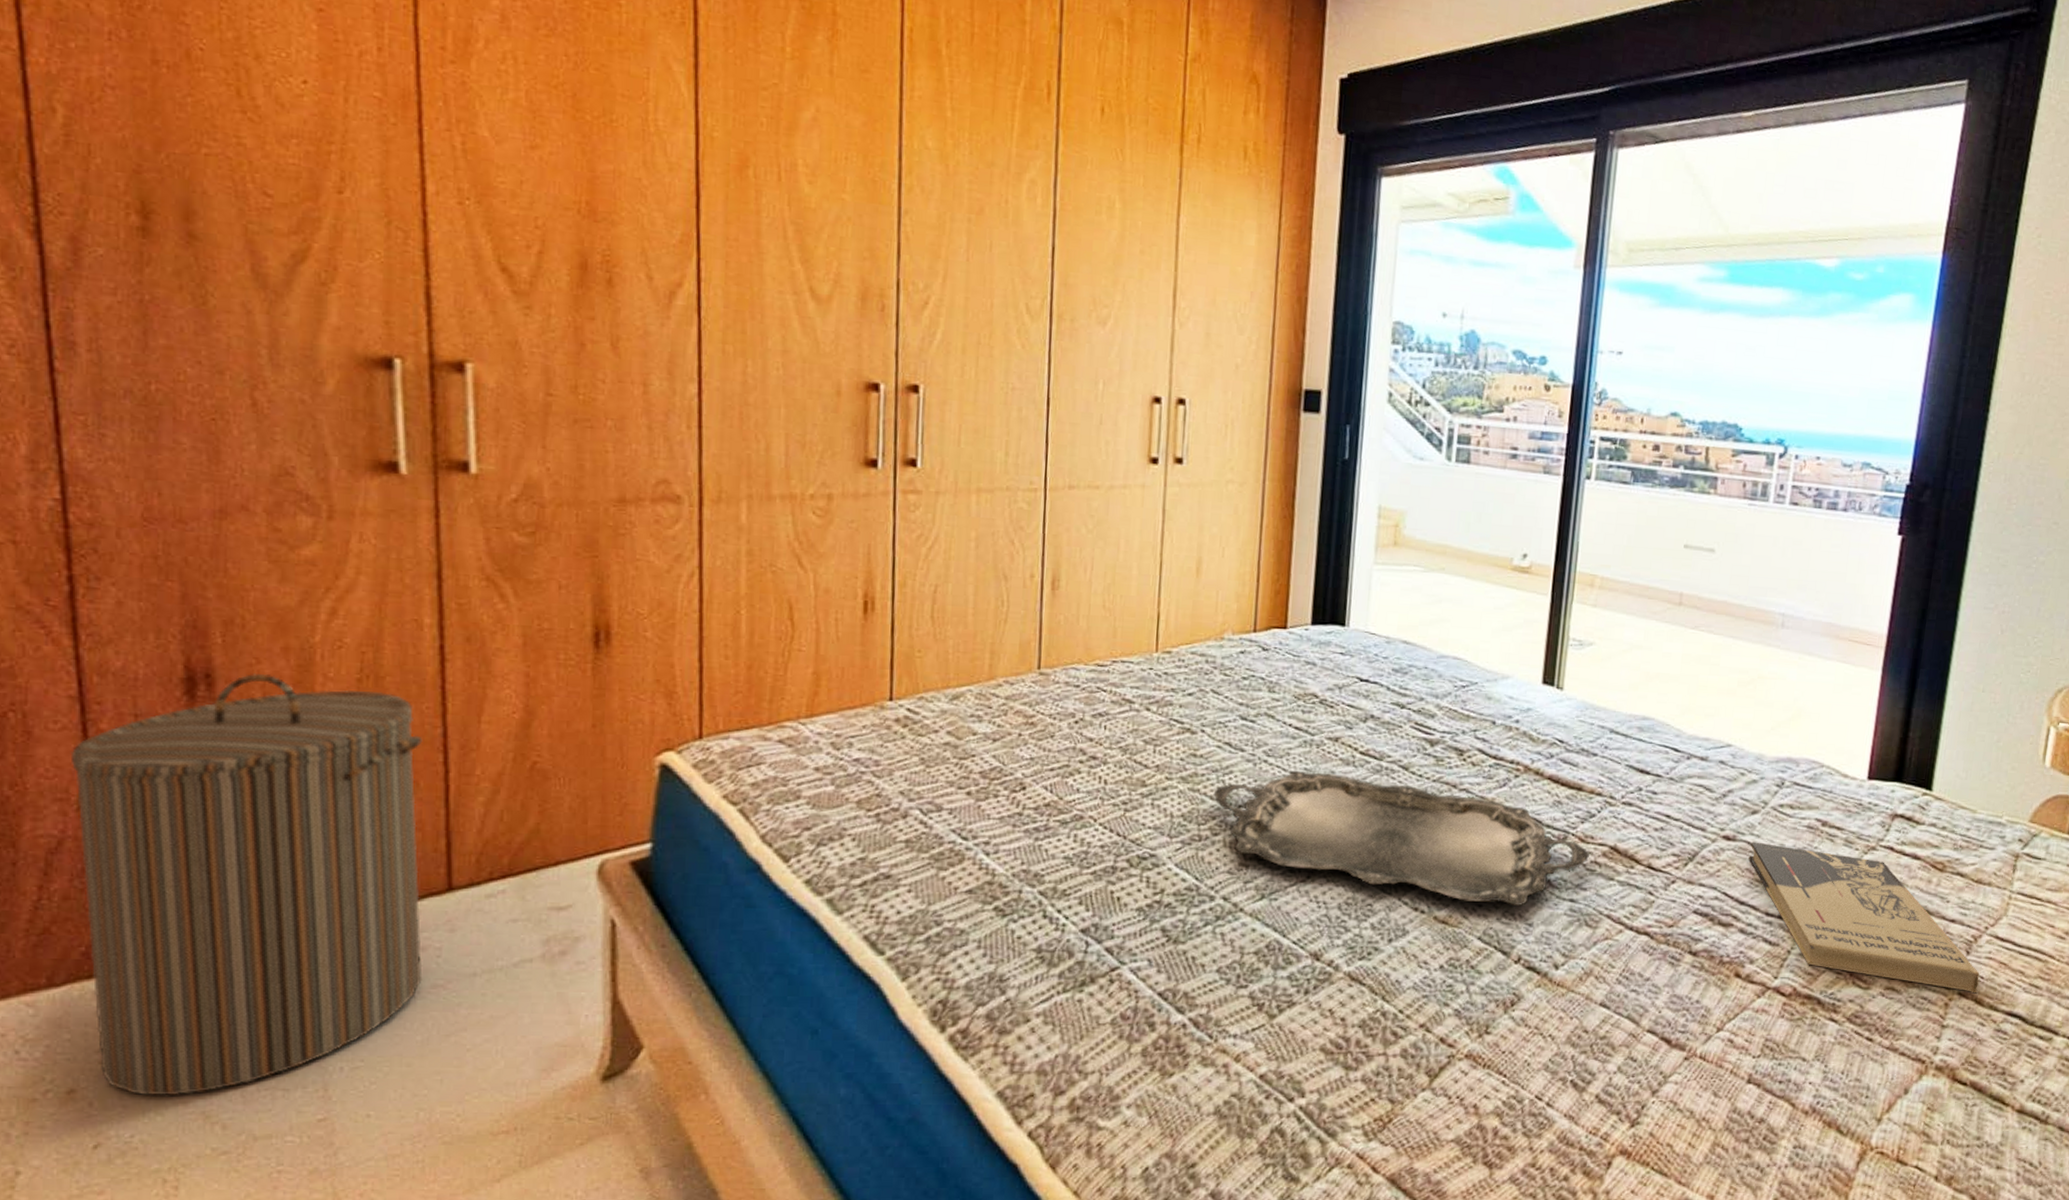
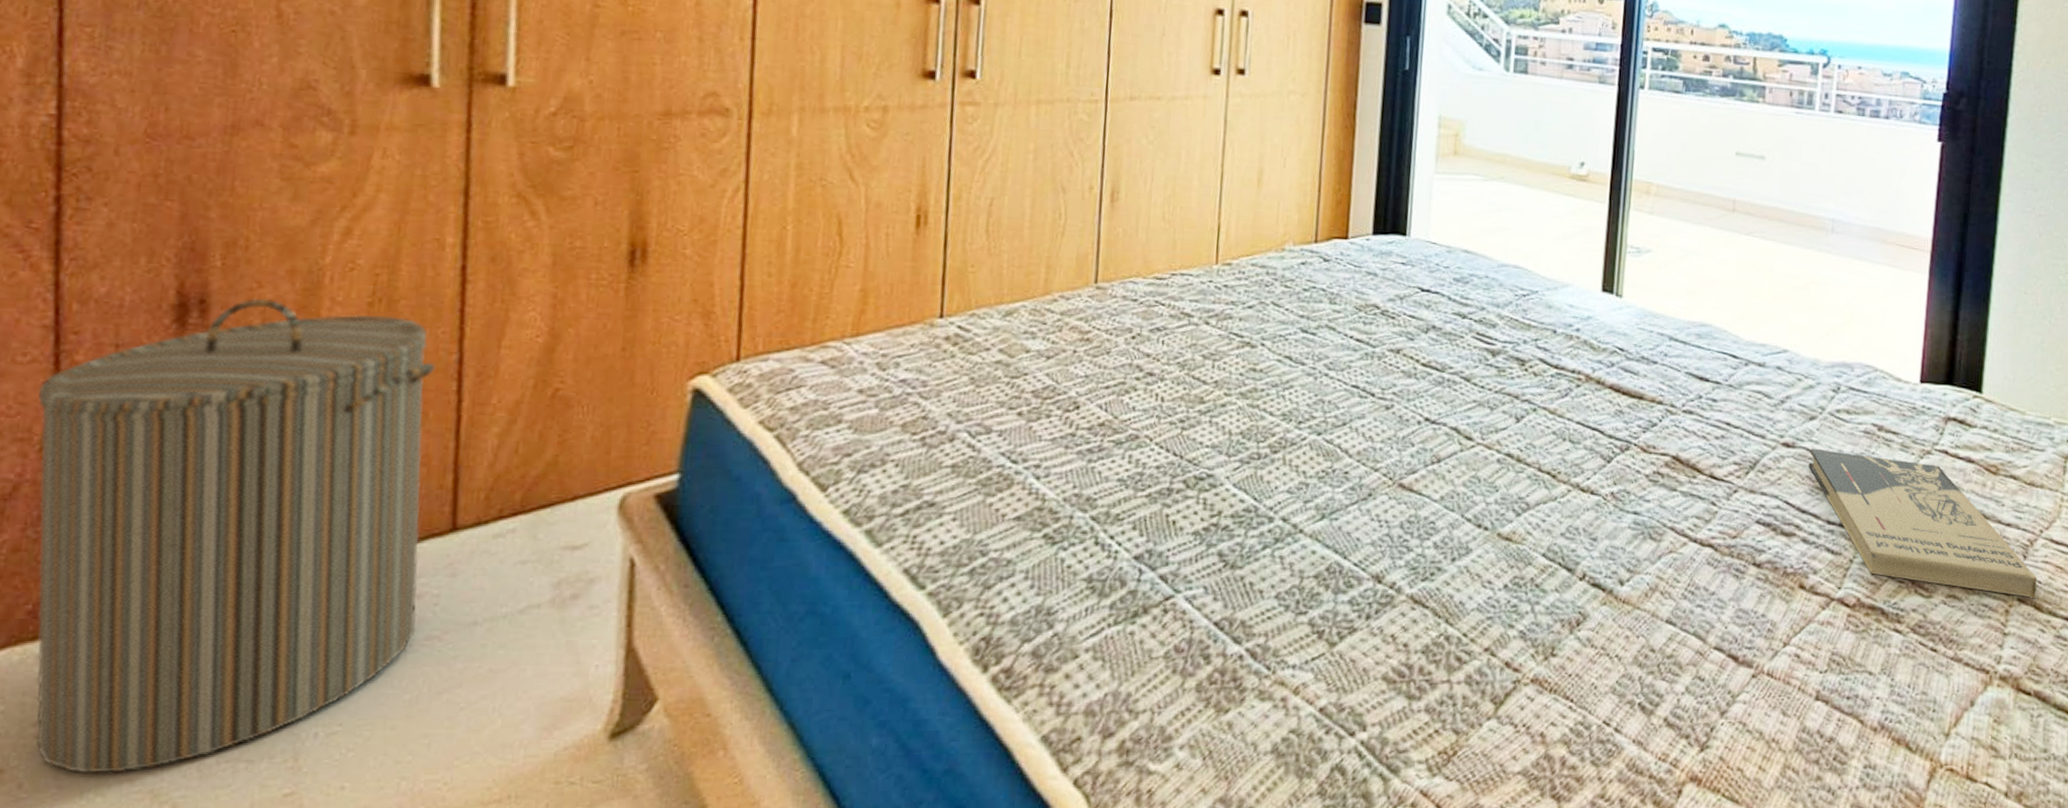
serving tray: present [1213,771,1590,906] -> none [1273,385,1652,520]

